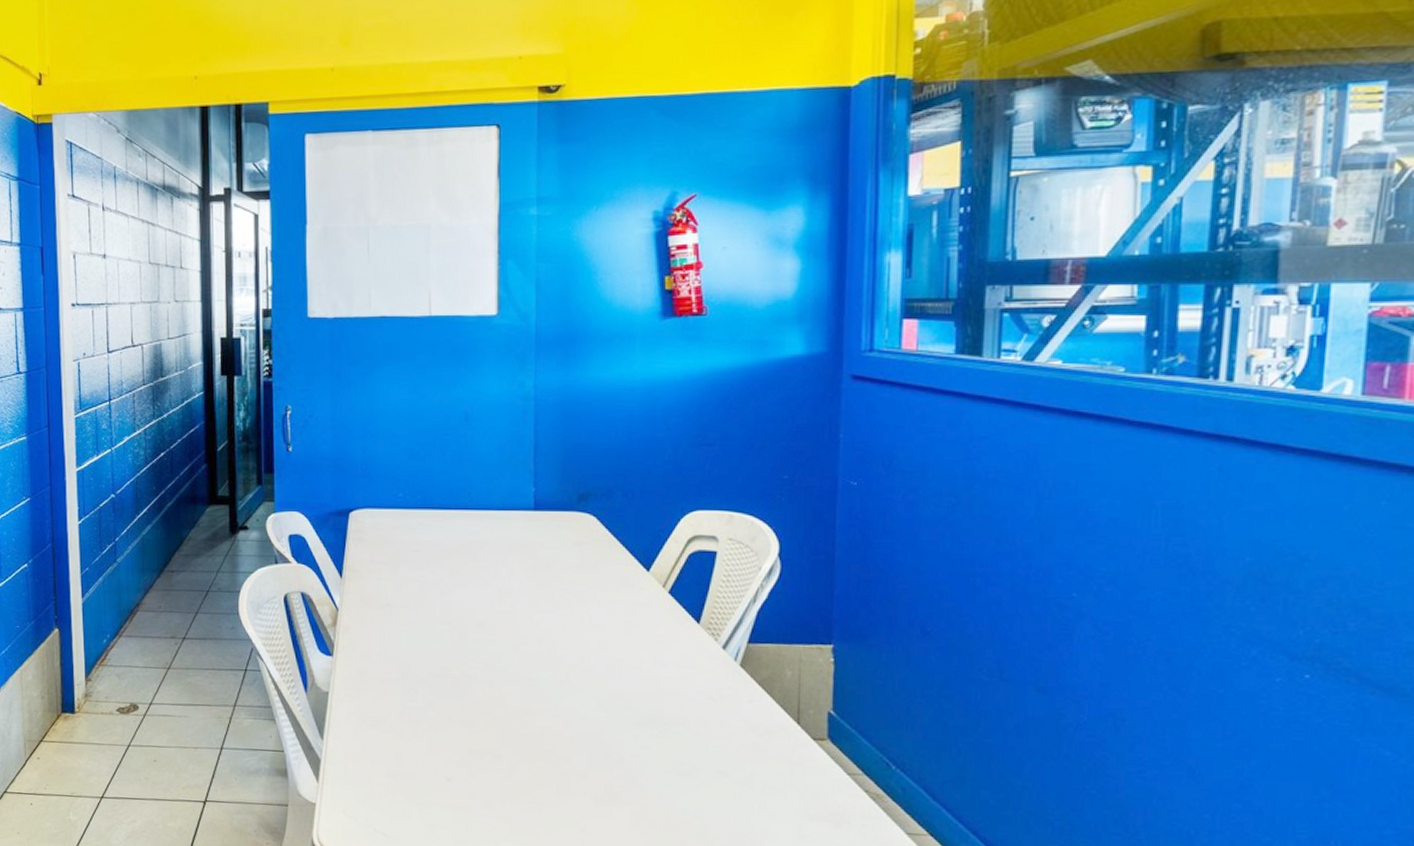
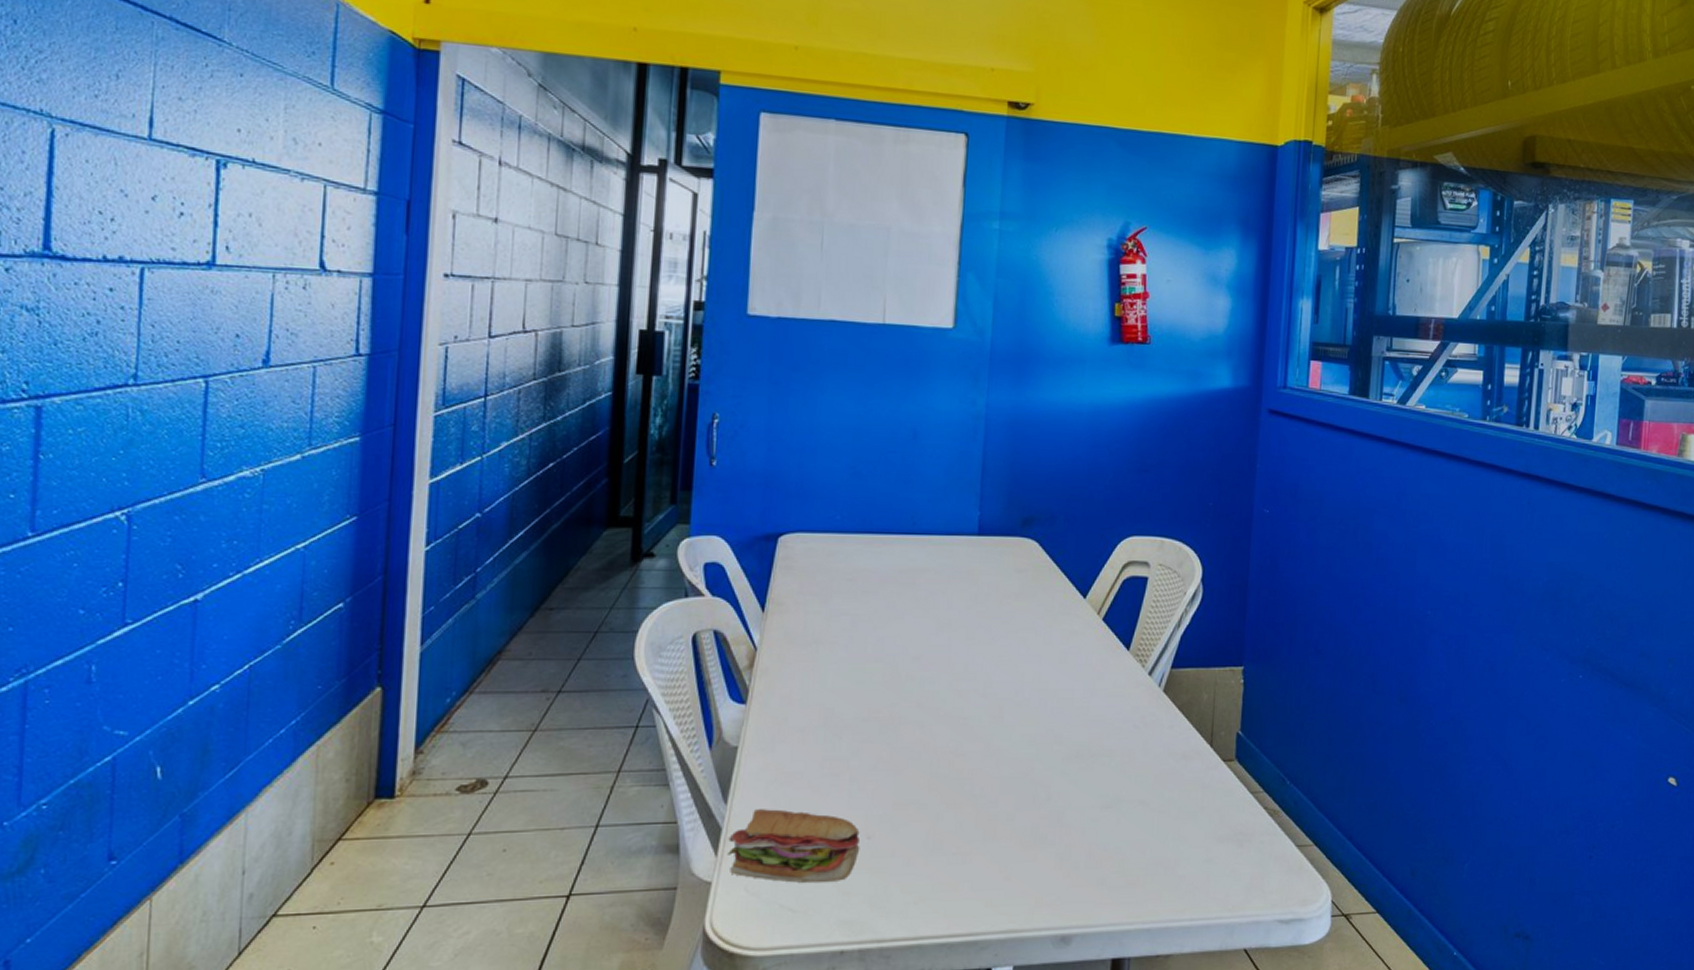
sandwich: none [327,746,441,815] -> present [728,809,860,883]

